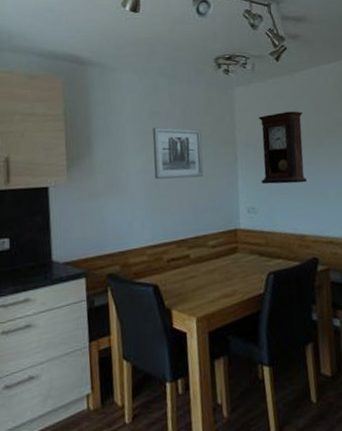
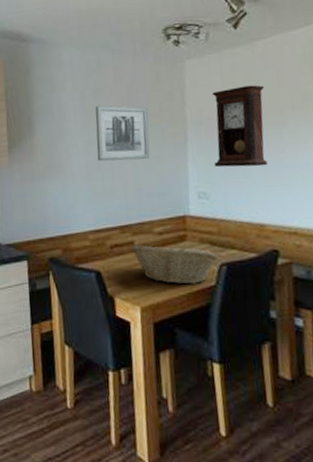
fruit basket: none [186,256,266,294] -> present [130,244,218,285]

